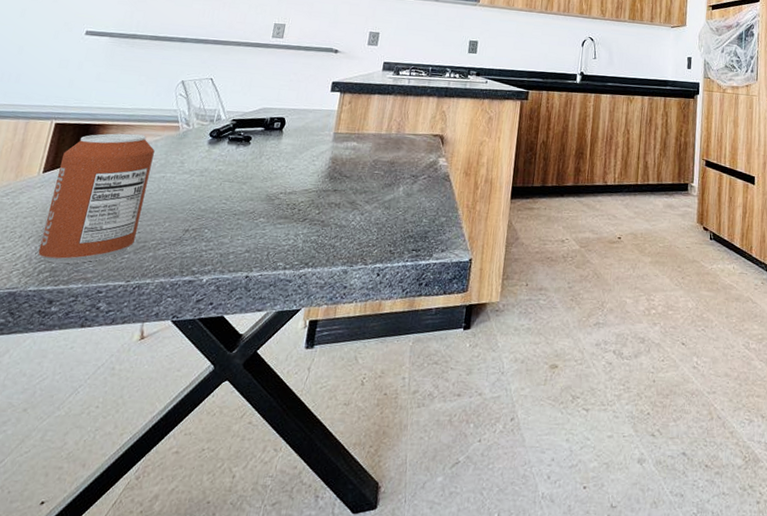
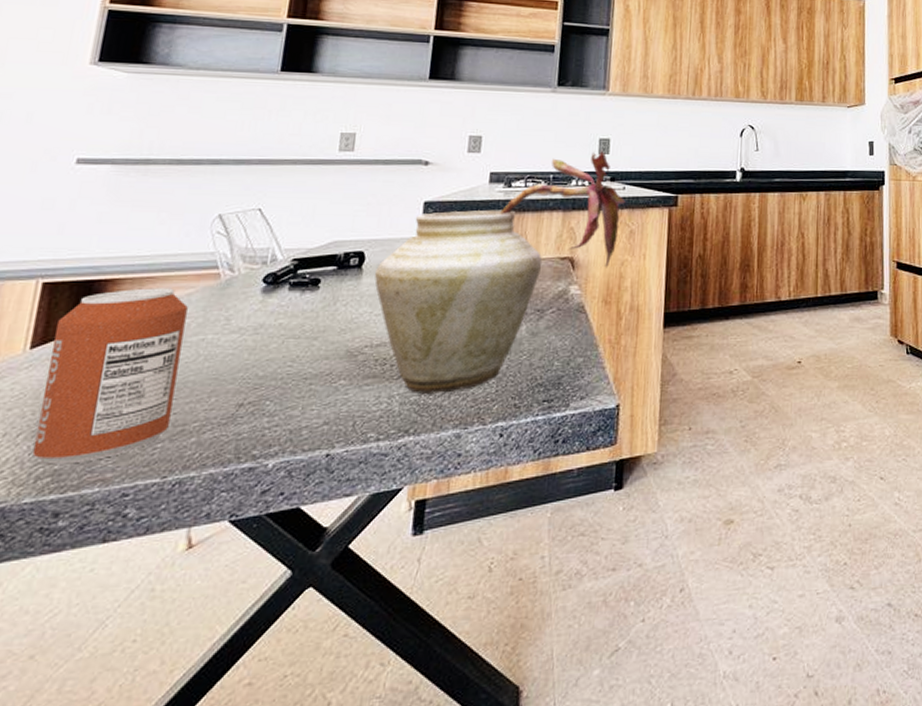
vase: none [291,50,487,236] -> present [374,150,626,395]

